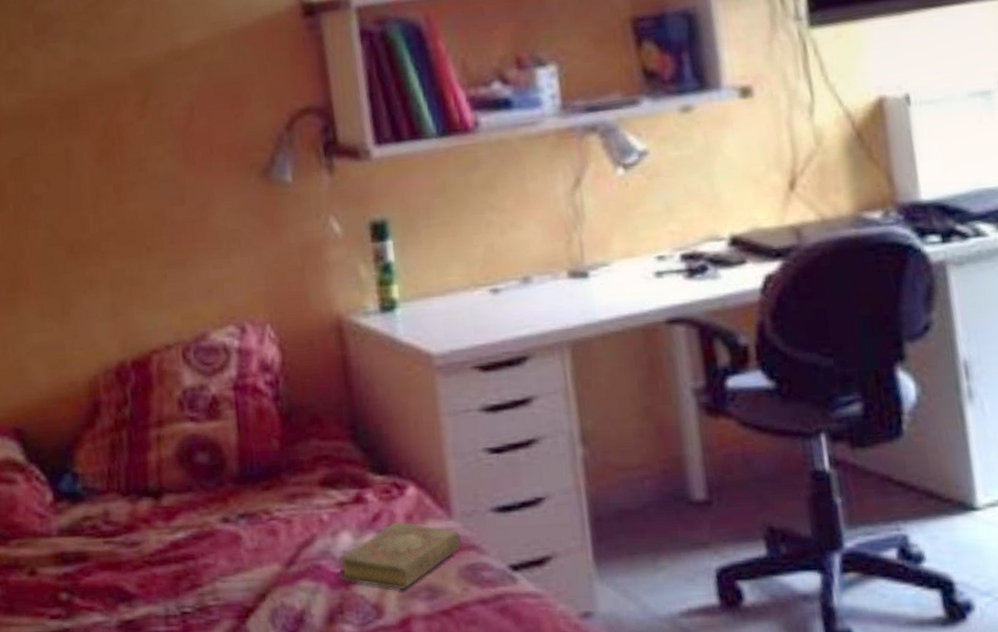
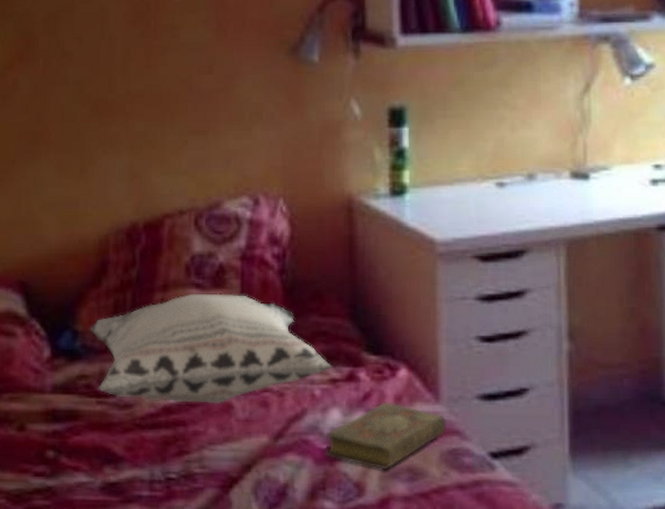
decorative pillow: none [88,424,339,538] -> present [89,293,333,404]

